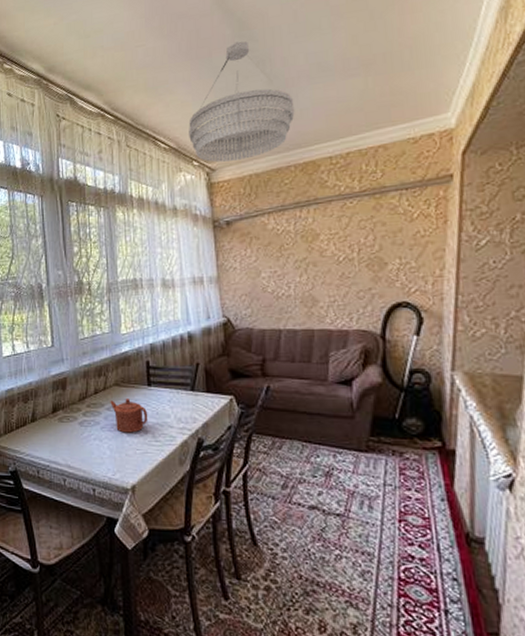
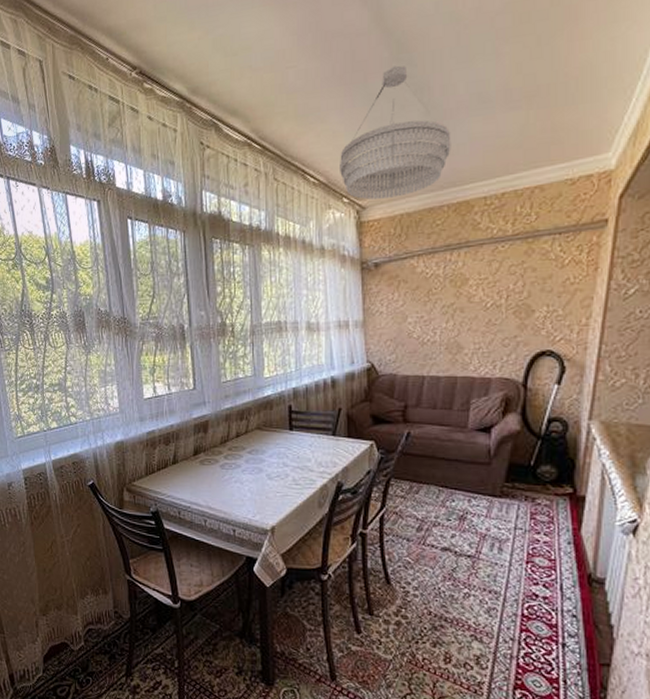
teapot: present [110,397,148,433] -> none [251,441,289,476]

